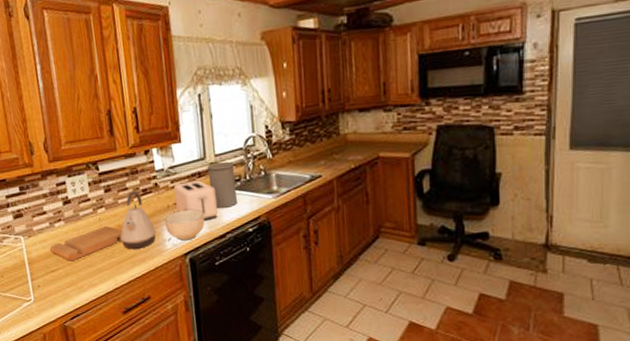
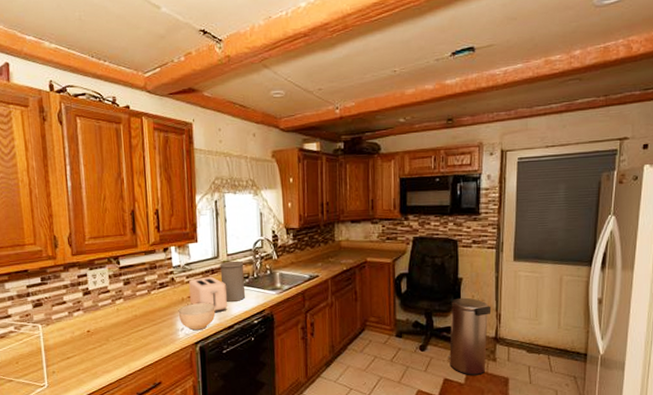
cutting board: present [49,225,123,262] -> none [66,315,139,349]
kettle: present [120,190,156,249] -> none [136,284,170,338]
pedal bin: none [484,196,540,291] -> present [448,297,492,376]

